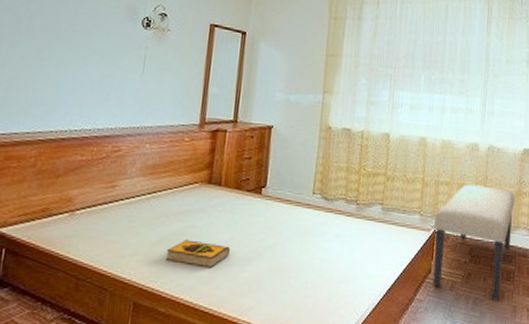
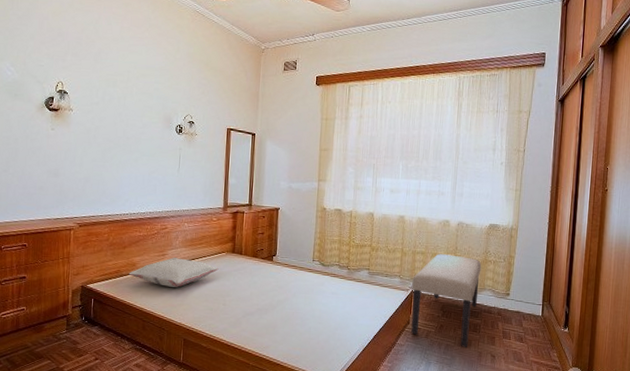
pillow: none [60,190,189,231] -> present [128,257,219,287]
hardback book: present [166,239,231,268] -> none [205,294,252,316]

